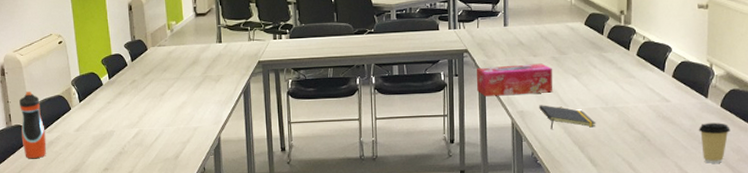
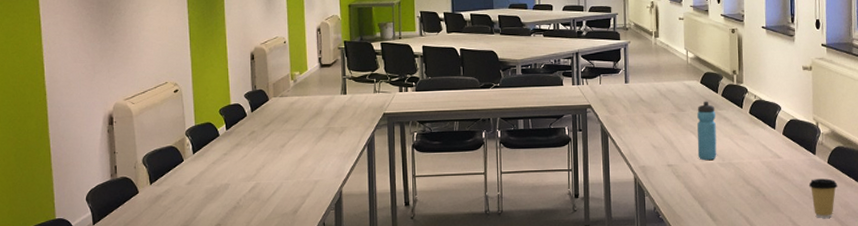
water bottle: present [19,91,47,158] -> none [127,142,154,213]
tissue box: present [476,63,553,97] -> none [599,119,673,152]
notepad: present [539,105,596,129] -> none [660,160,714,184]
water bottle: none [579,43,600,104] -> present [697,101,717,160]

